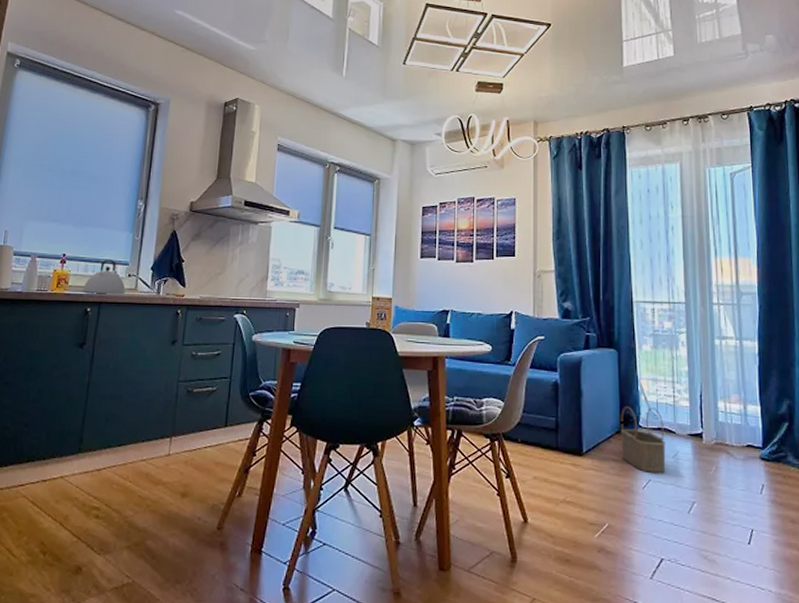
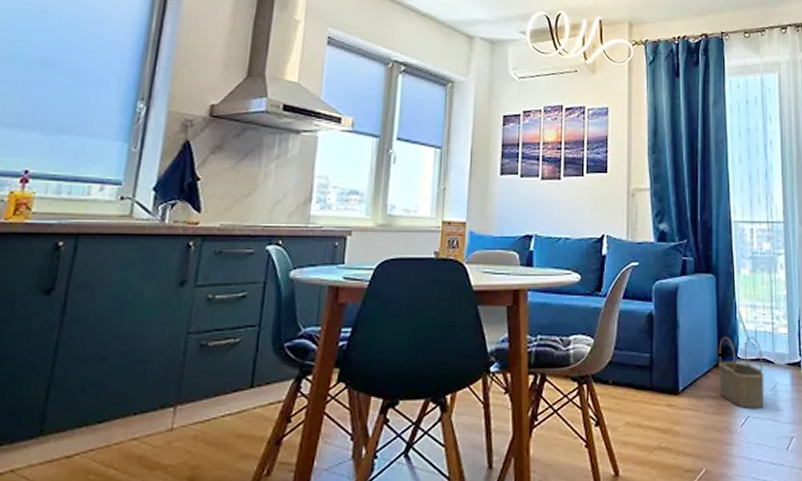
kettle: present [83,259,126,295] -> none [52,177,116,224]

